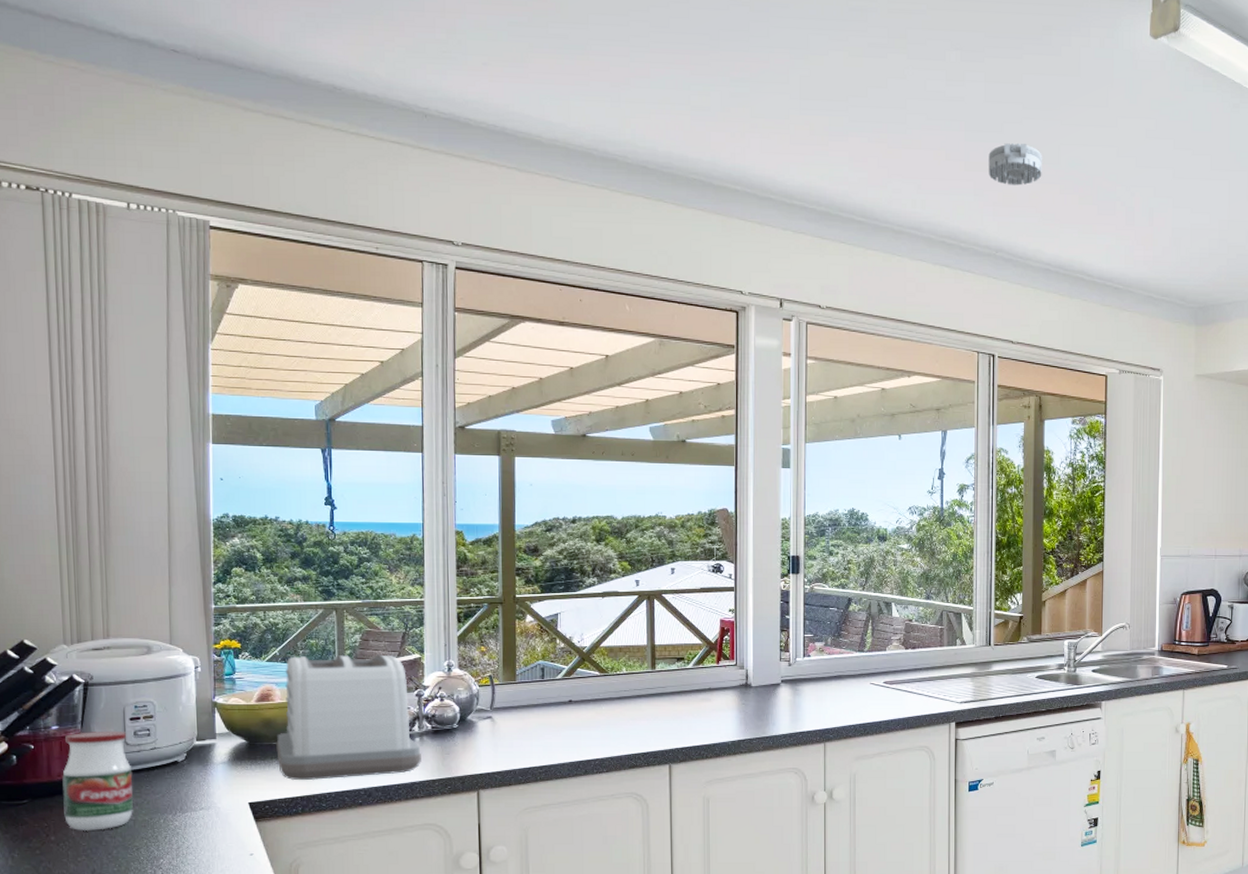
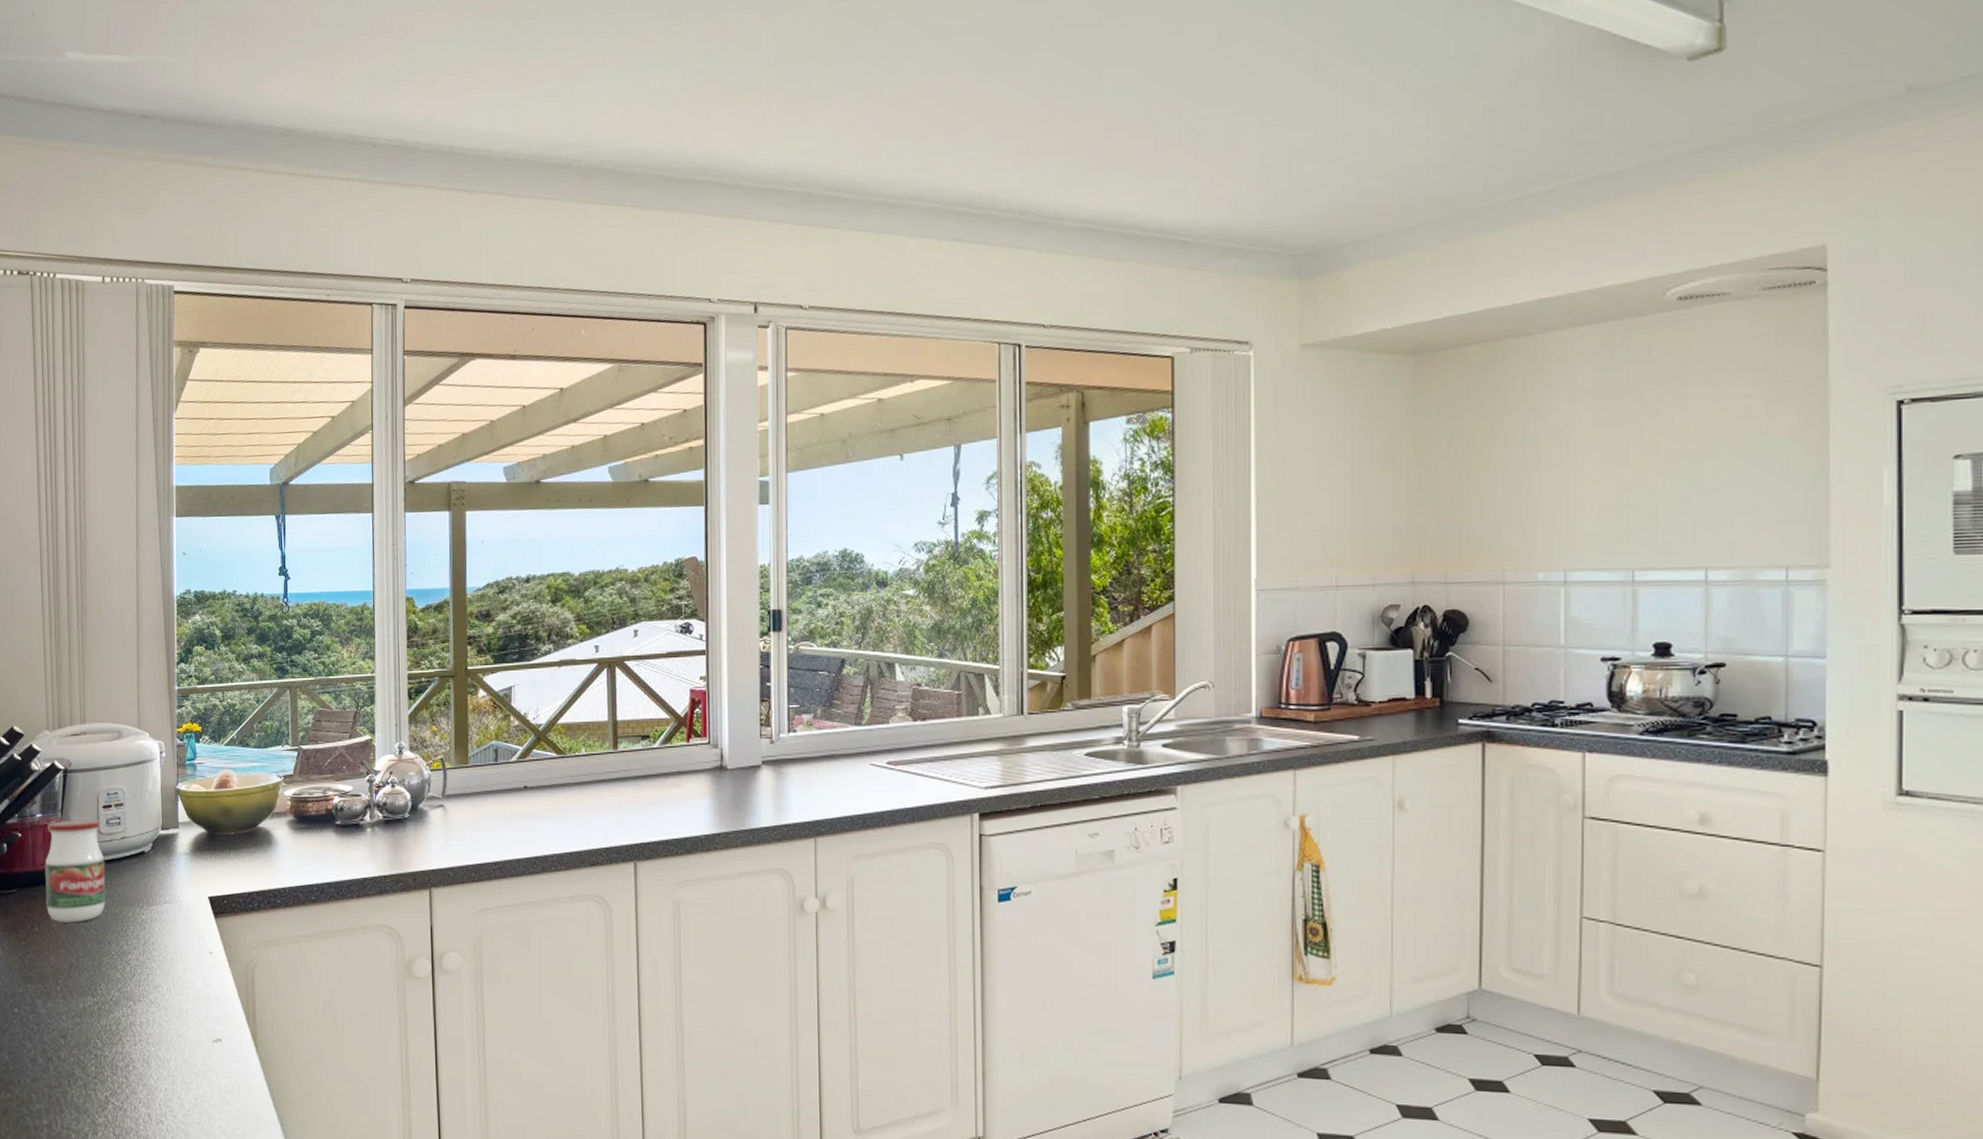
toaster: present [276,654,421,781] -> none [234,736,373,874]
smoke detector: present [988,143,1042,186] -> none [1008,74,1079,130]

